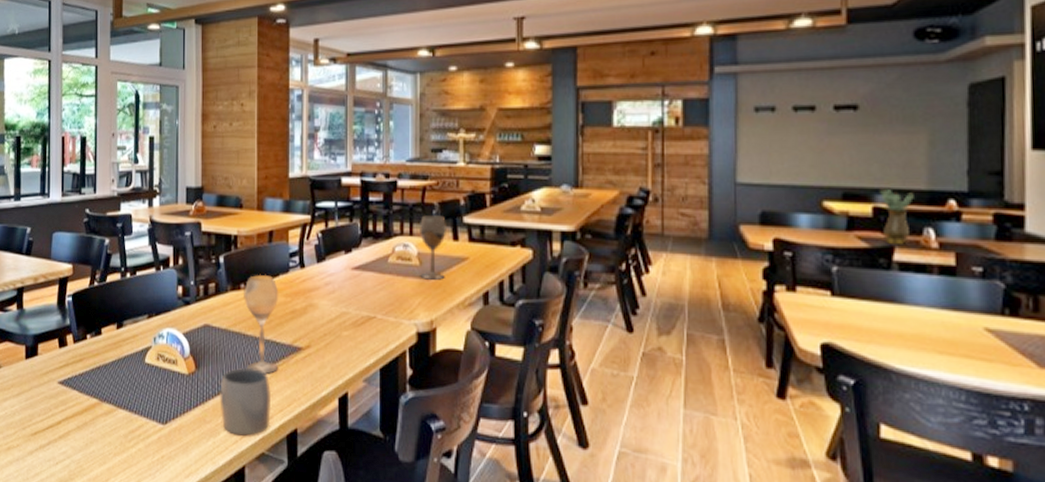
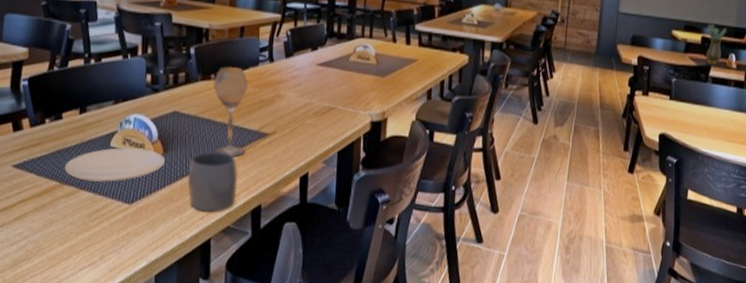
plate: none [103,364,197,401] -> present [64,148,165,183]
wine glass: present [420,214,446,280] -> none [376,21,401,78]

